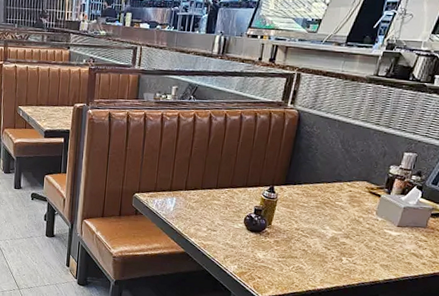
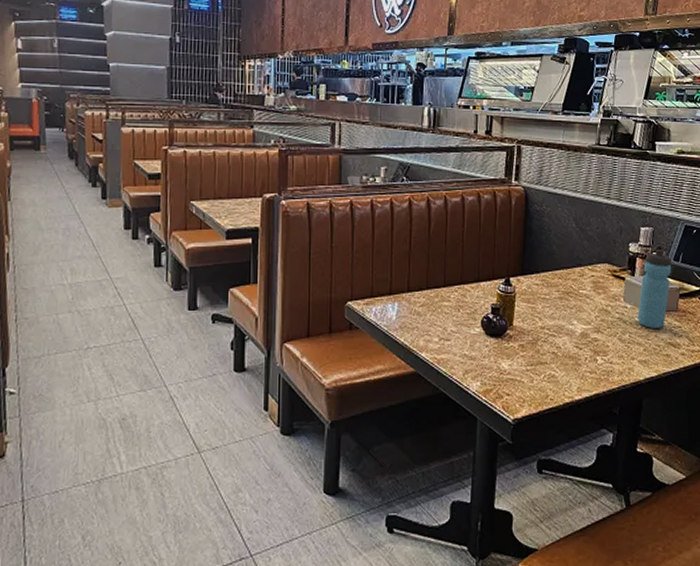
water bottle: none [386,172,430,241] -> present [638,249,672,330]

